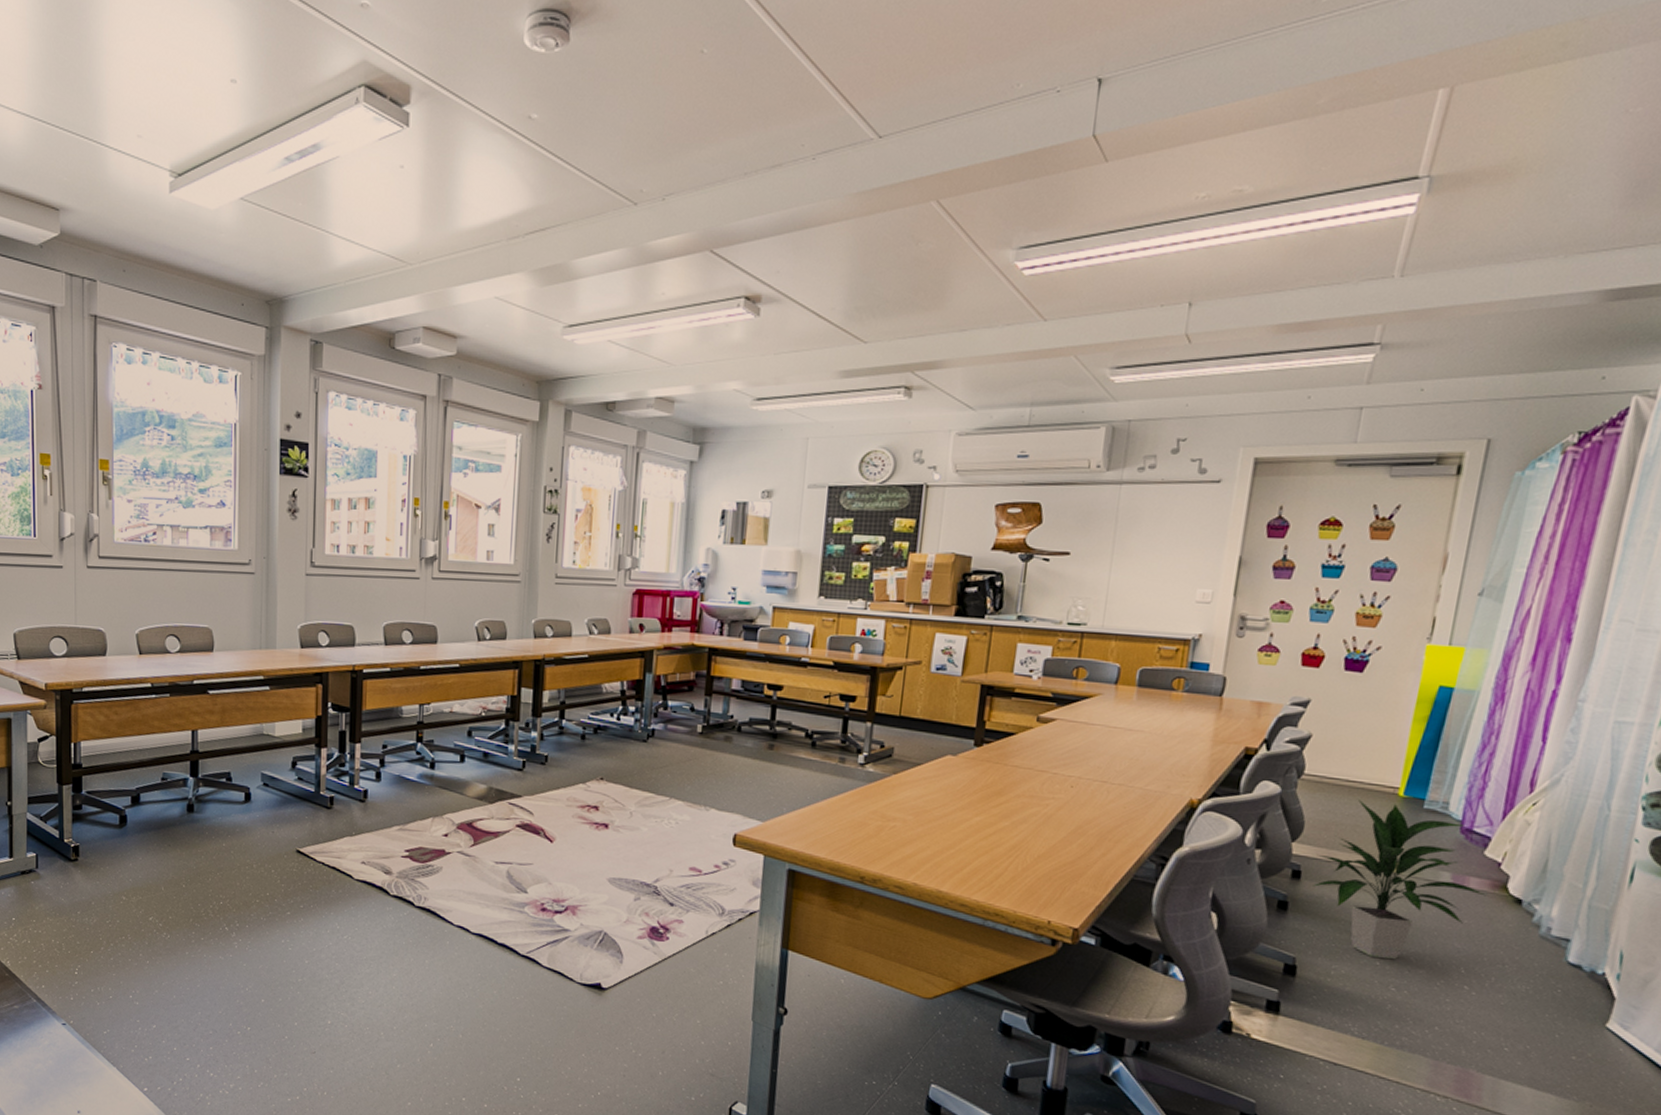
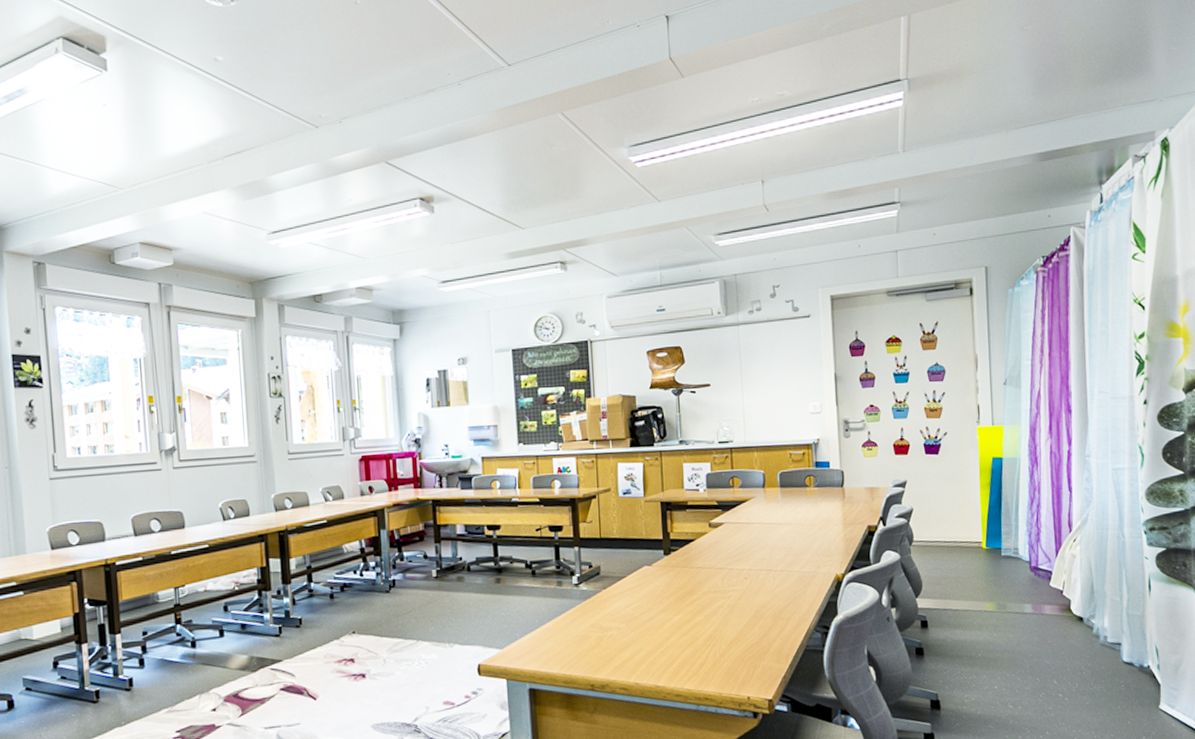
indoor plant: present [1313,800,1489,960] -> none [937,555,1060,683]

